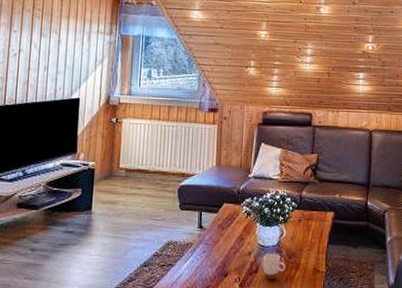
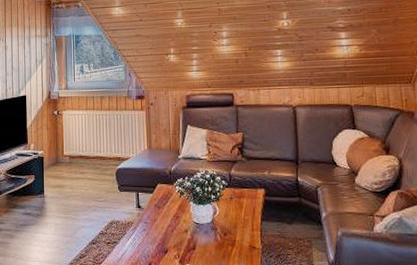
mug: present [263,253,286,280] -> none [199,230,222,257]

